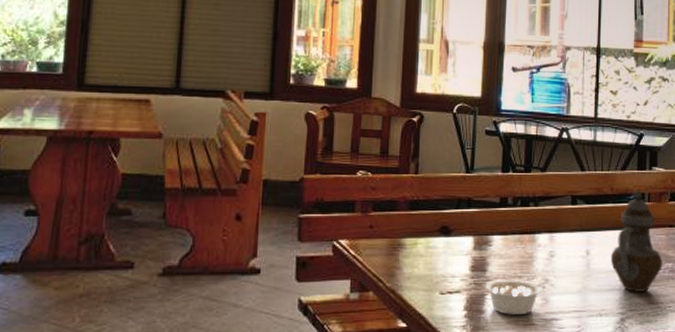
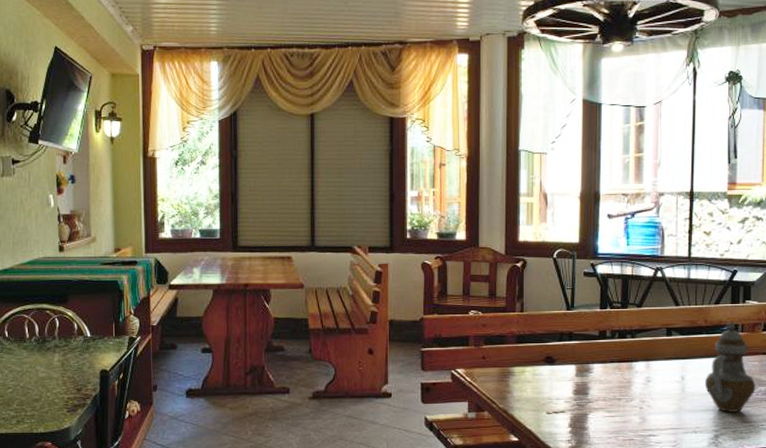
legume: present [485,279,551,315] -> none [587,401,648,431]

